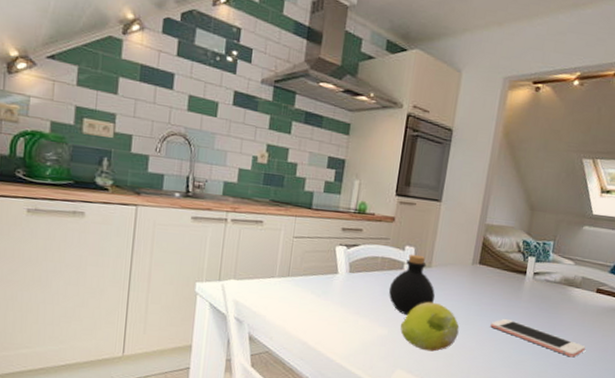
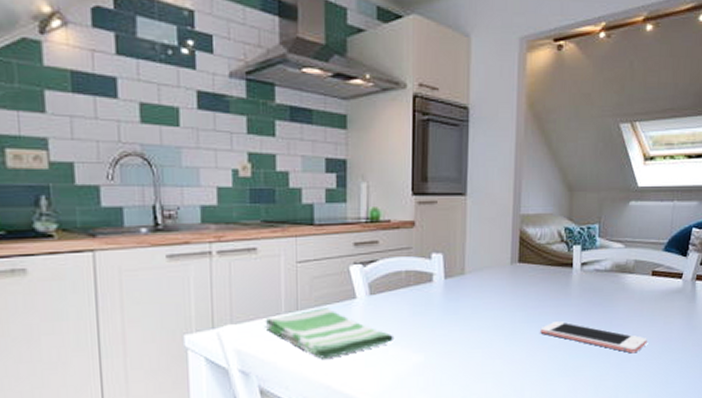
dish towel: none [260,277,365,320] -> present [265,308,395,359]
bottle: present [388,254,436,316] -> none [419,261,474,335]
fruit: present [400,301,460,352] -> none [437,314,506,373]

